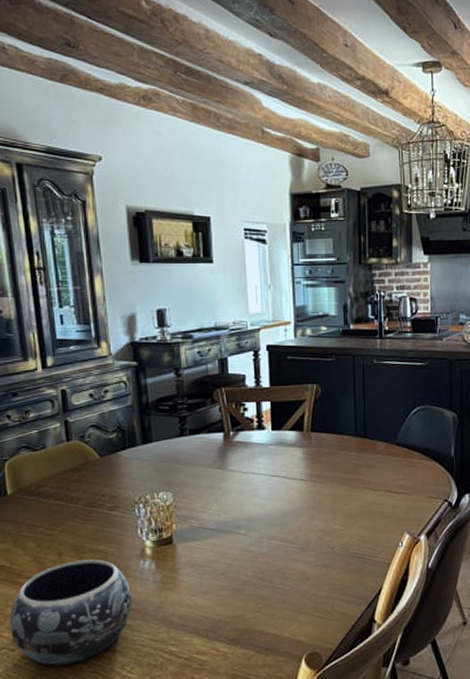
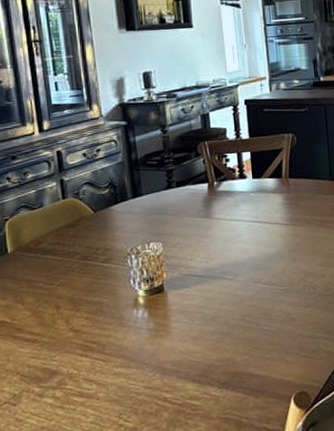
decorative bowl: present [9,559,132,667] -> none [10,310,127,420]

